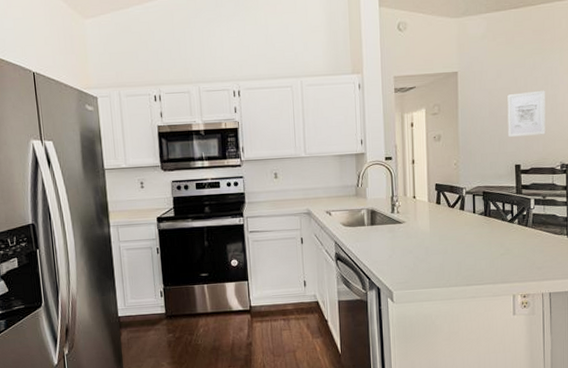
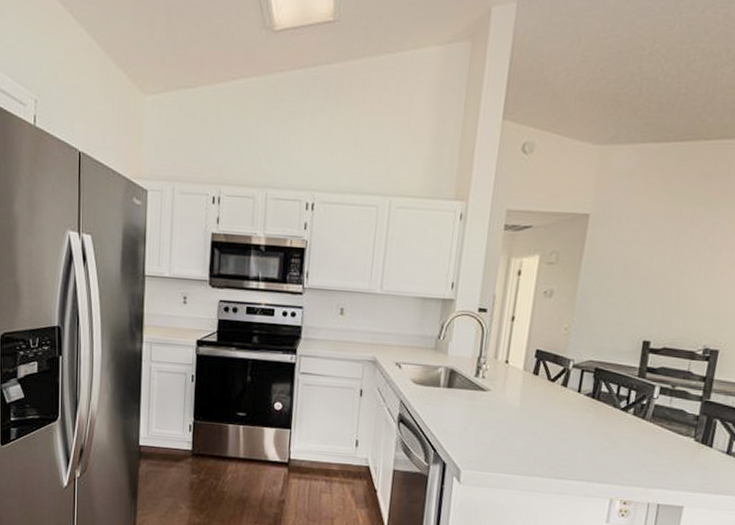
wall art: present [507,90,546,137] -> none [641,251,701,308]

